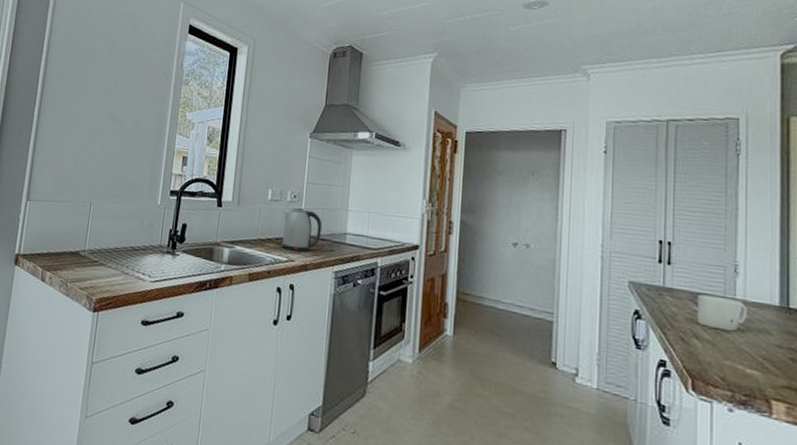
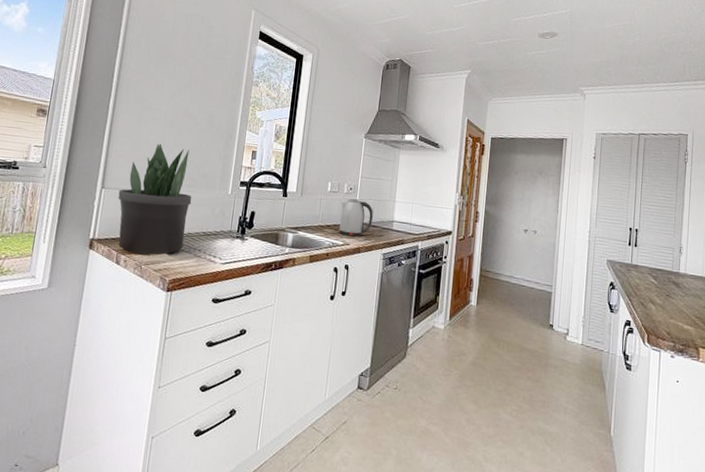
planter: none [43,151,119,272] -> present [118,143,192,256]
mug: present [696,294,748,332] -> none [652,269,687,298]

